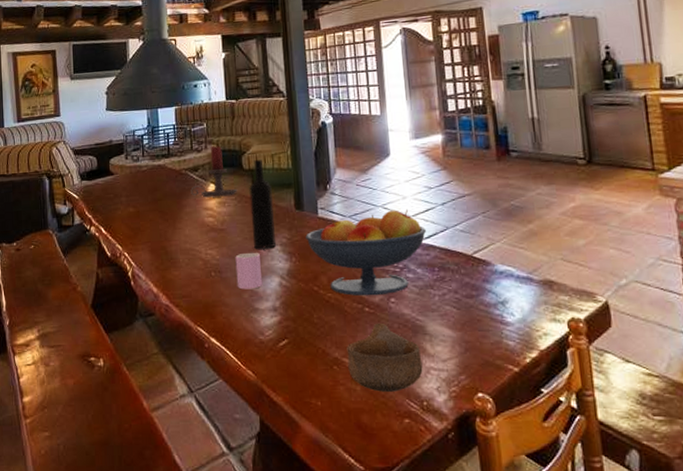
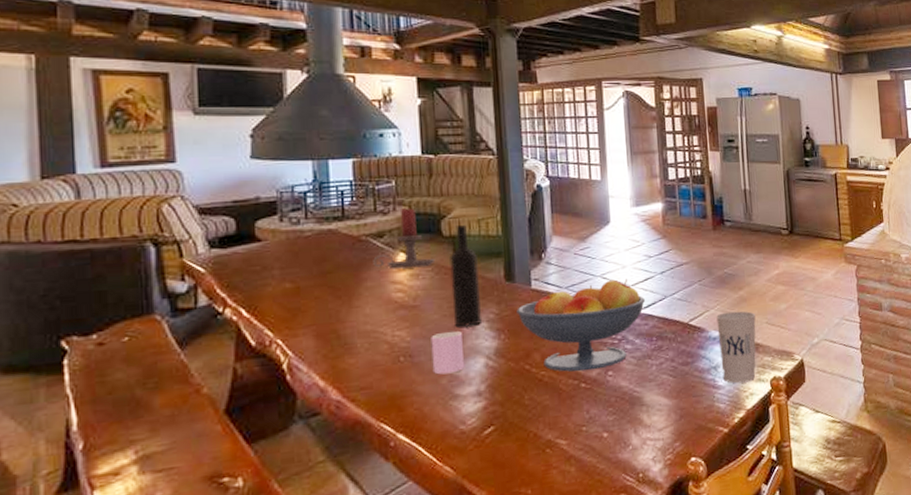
bowl: present [347,323,423,392] -> none [561,398,640,470]
cup: none [503,245,550,322] -> present [716,311,756,384]

